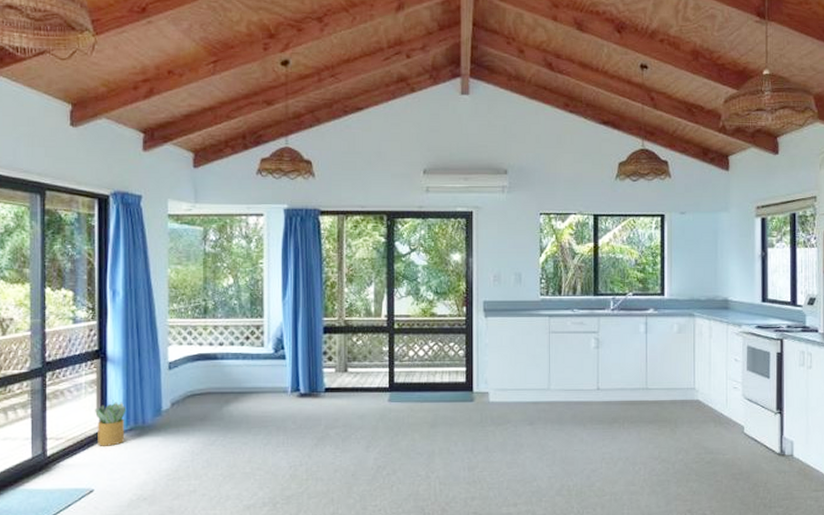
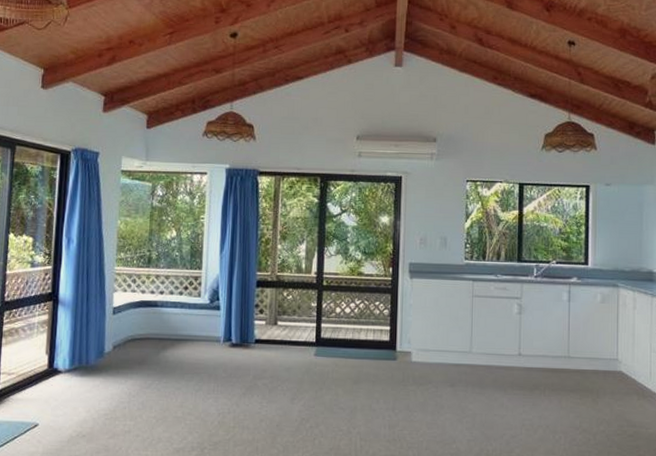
potted plant: present [95,402,126,446] -> none [44,342,73,384]

